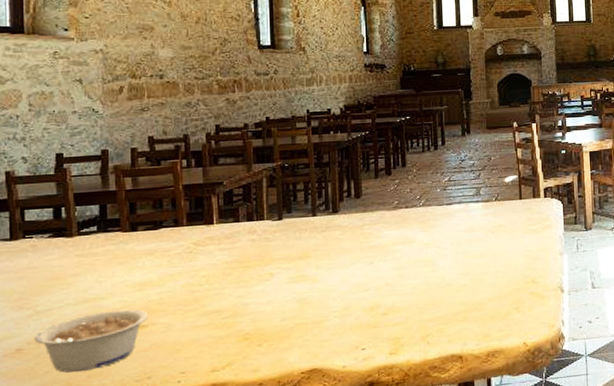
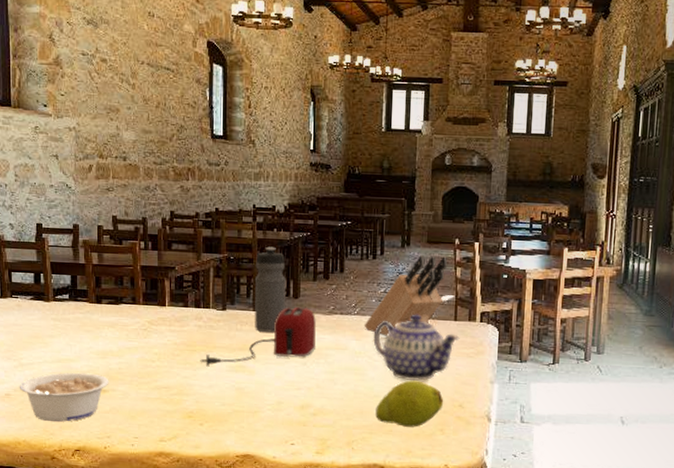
toaster: none [255,206,383,283] -> present [200,307,317,368]
water bottle: none [312,149,348,237] -> present [254,246,286,332]
knife block: none [430,140,509,224] -> present [364,255,448,336]
teapot: none [441,198,526,264] -> present [373,314,460,381]
fruit: none [449,263,517,312] -> present [375,380,444,427]

